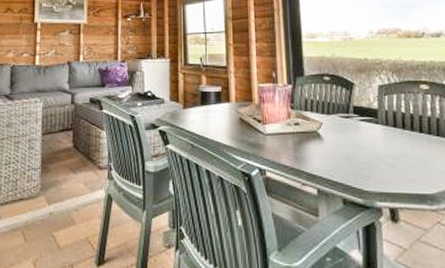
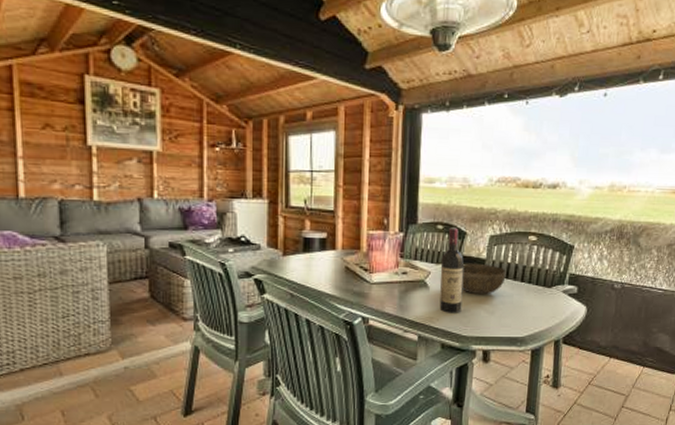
wine bottle: none [331,78,360,166] -> present [439,227,464,313]
bowl: none [354,113,402,147] -> present [461,263,506,295]

